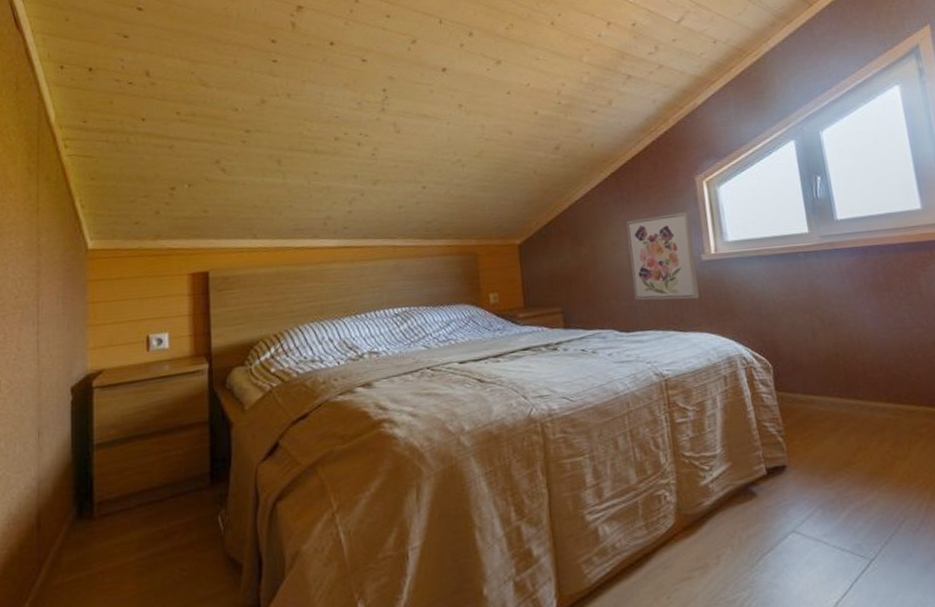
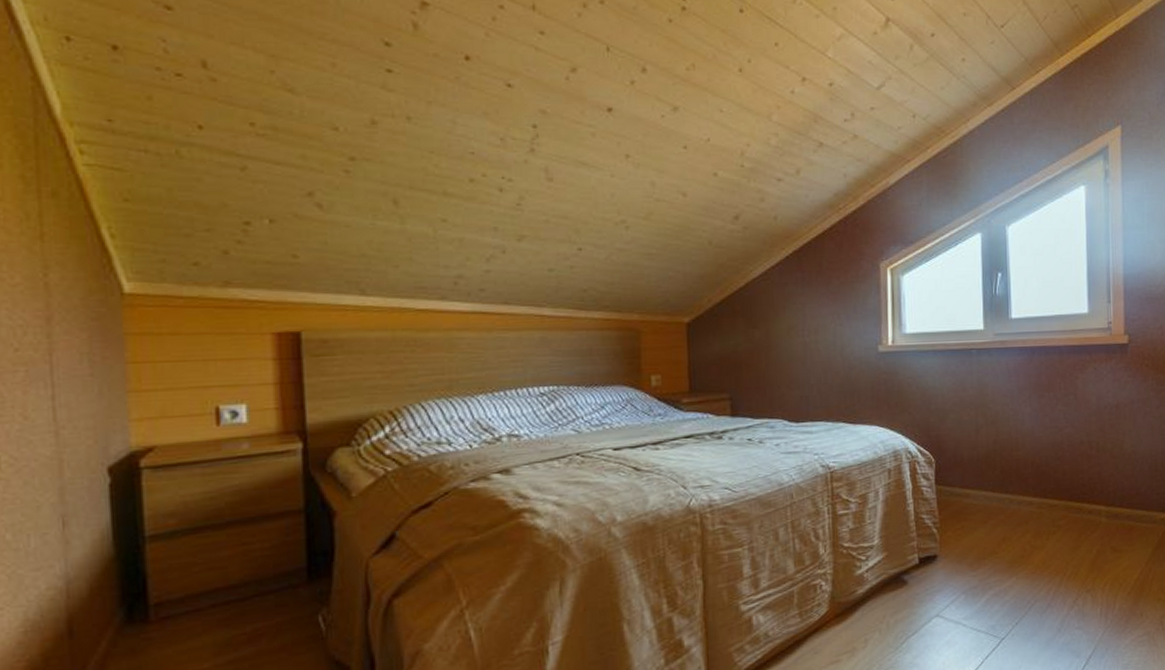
wall art: present [626,212,699,300] -> none [805,300,872,391]

